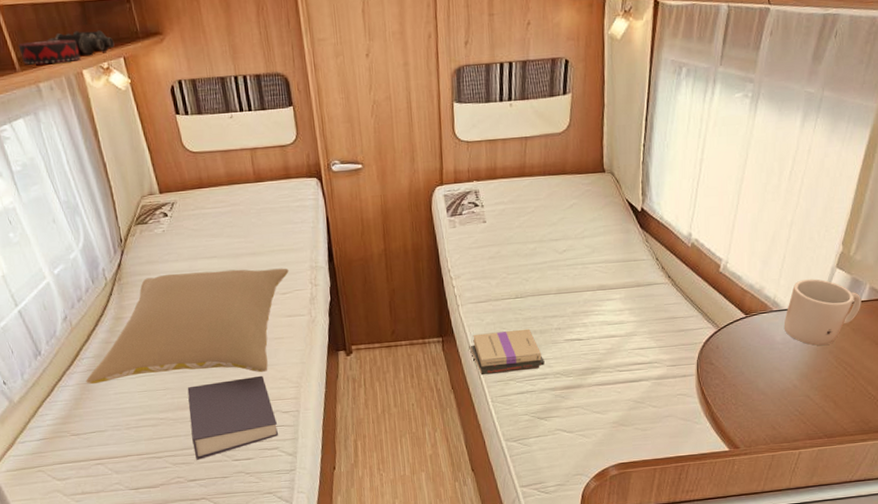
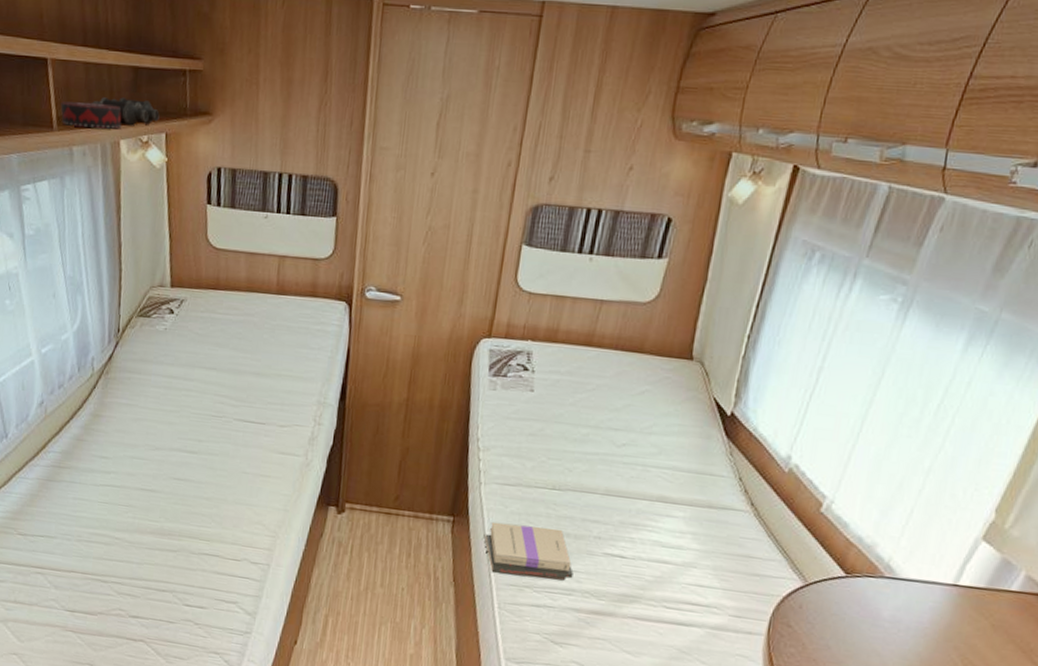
pillow: present [86,268,289,384] -> none [46,377,293,512]
book: present [187,375,278,460] -> none [143,509,242,595]
mug: present [783,278,861,346] -> none [895,545,1012,638]

